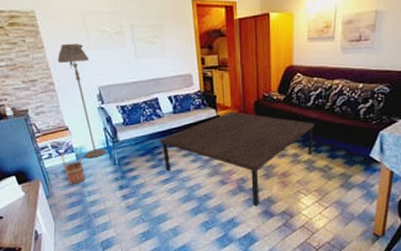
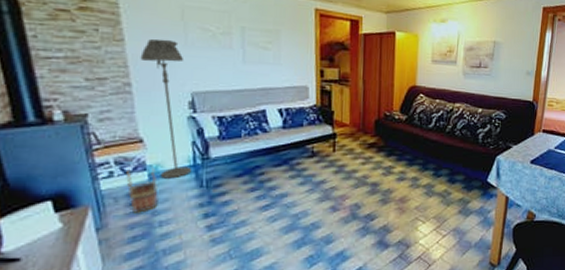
coffee table: present [159,111,315,206] -> none [262,129,436,235]

